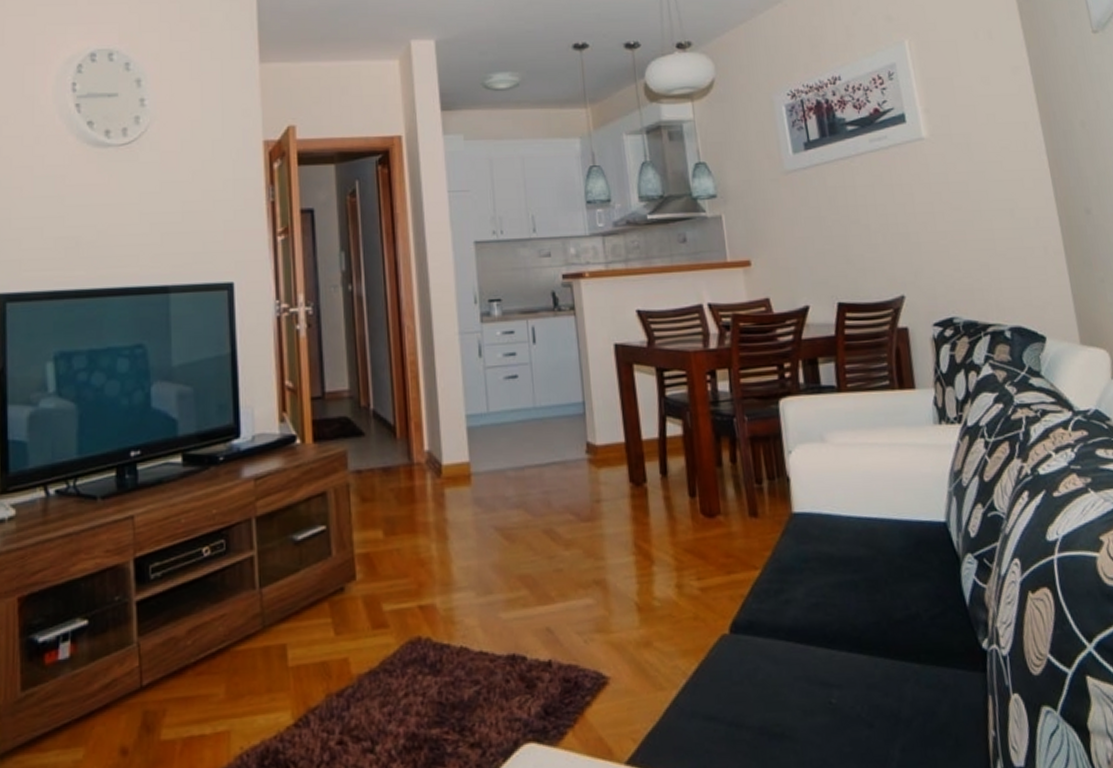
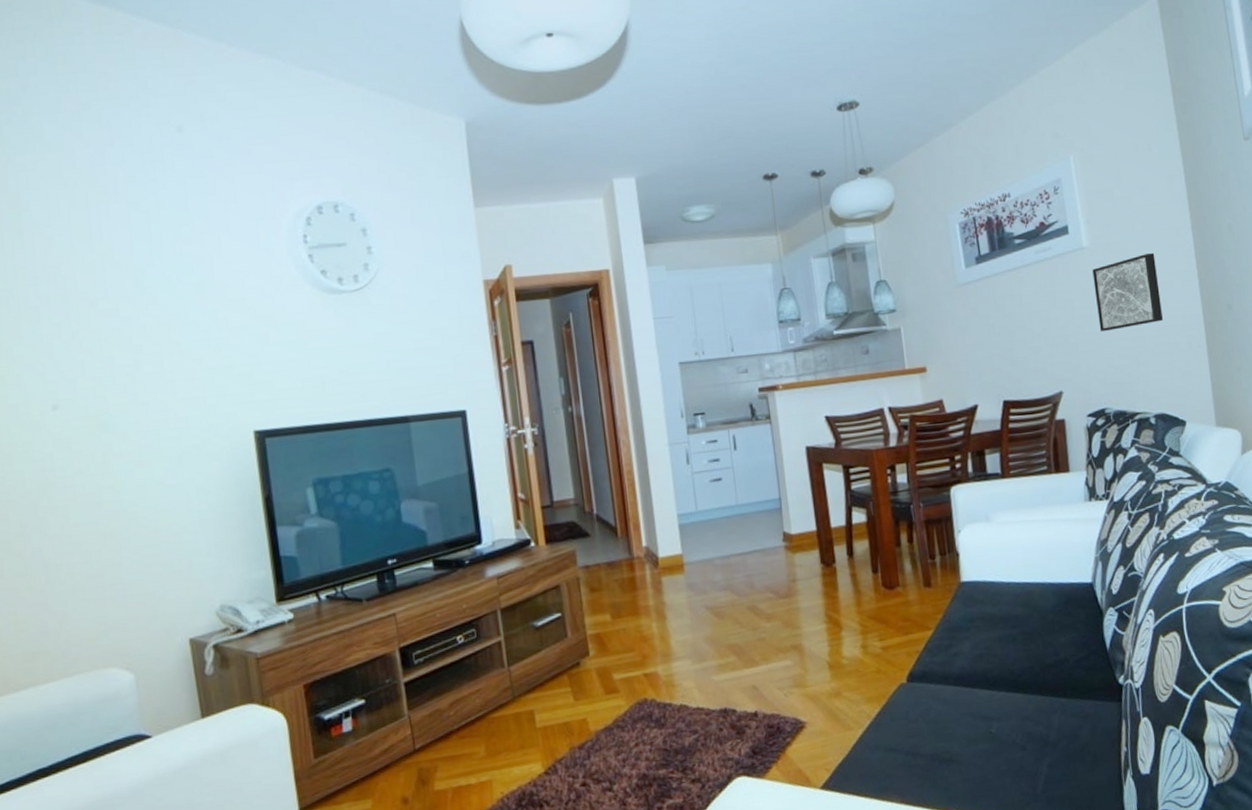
wall art: none [933,148,1015,231] -> present [1092,253,1164,331]

